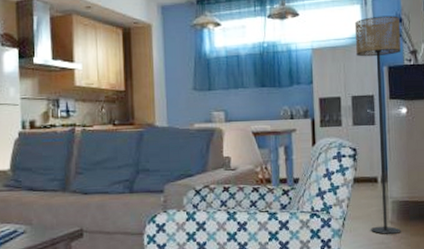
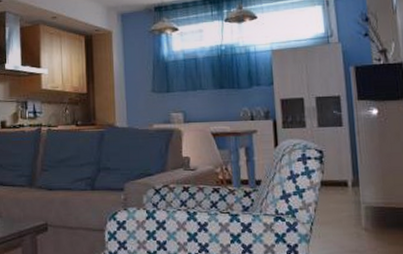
floor lamp: present [354,15,402,234] -> none [316,15,377,242]

